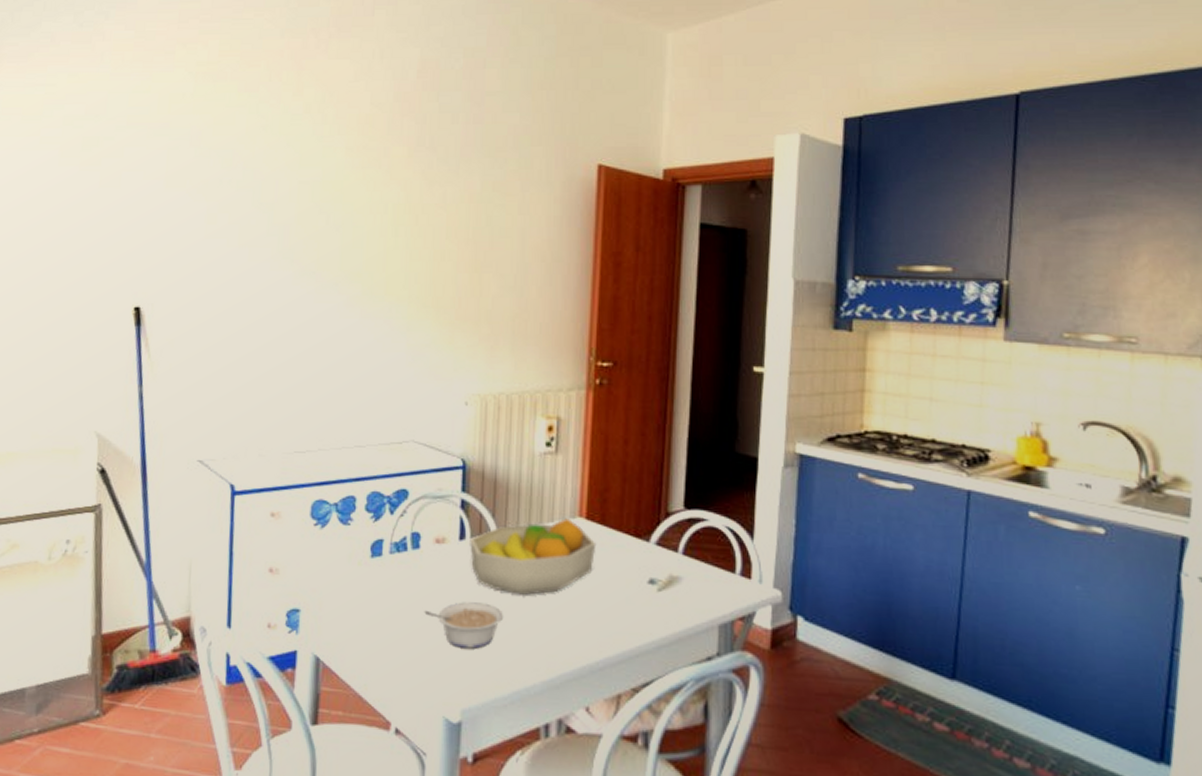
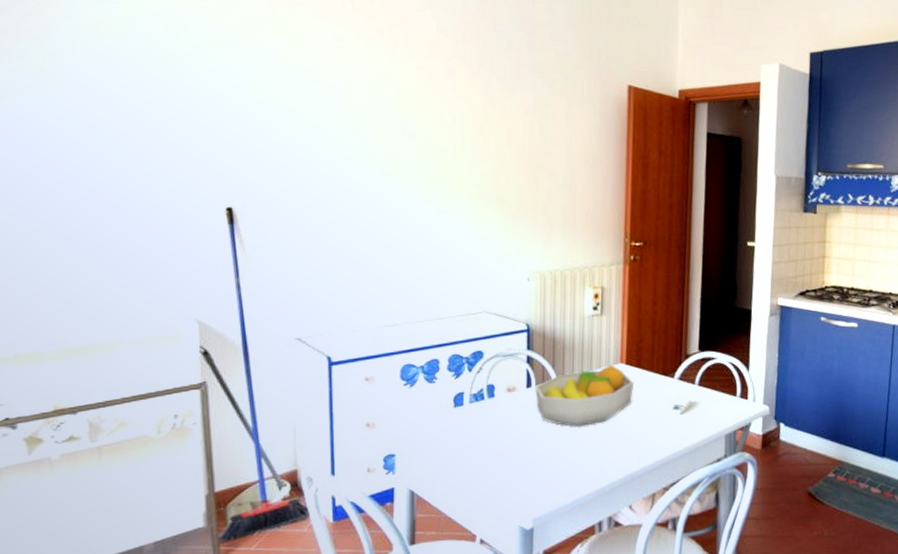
legume: present [424,602,504,649] -> none [500,435,565,472]

